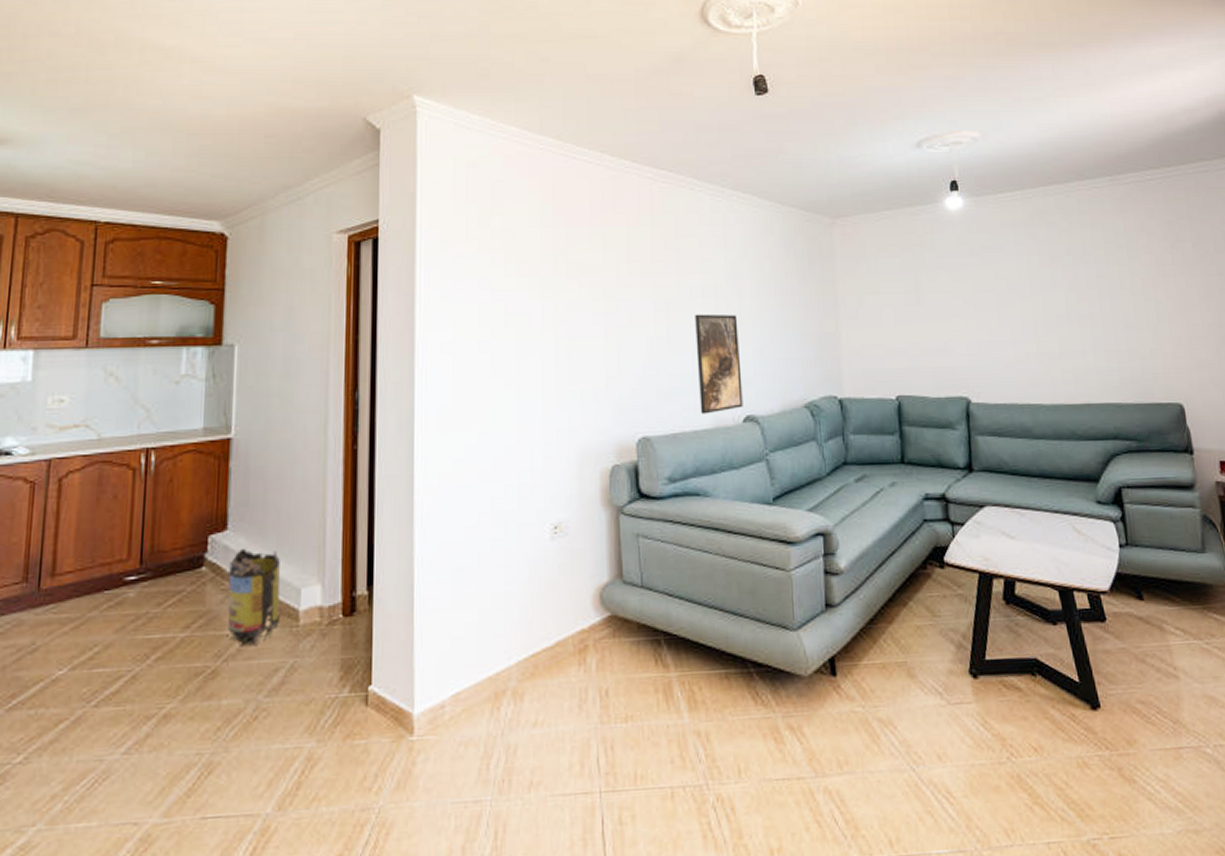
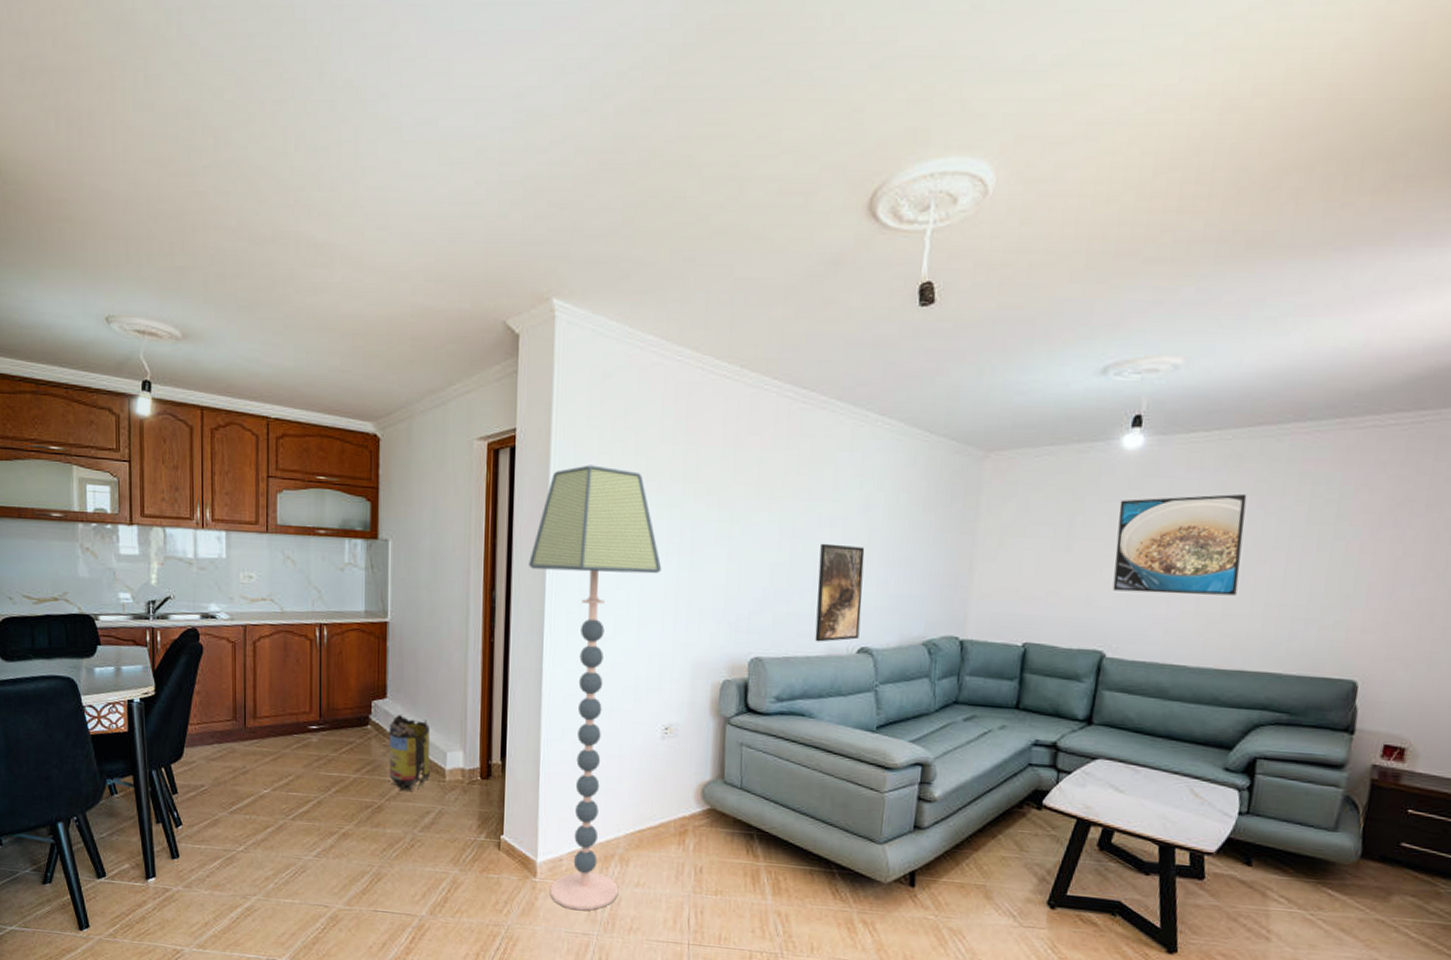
floor lamp: none [396,251,539,771] -> present [529,465,662,911]
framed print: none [954,243,1067,338] -> present [1112,493,1247,596]

